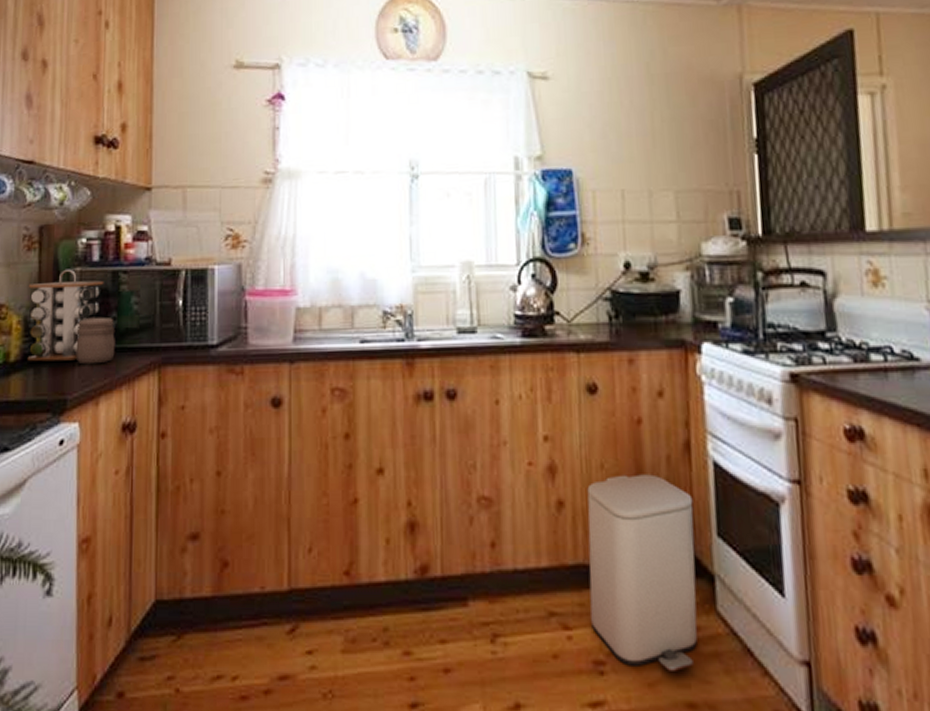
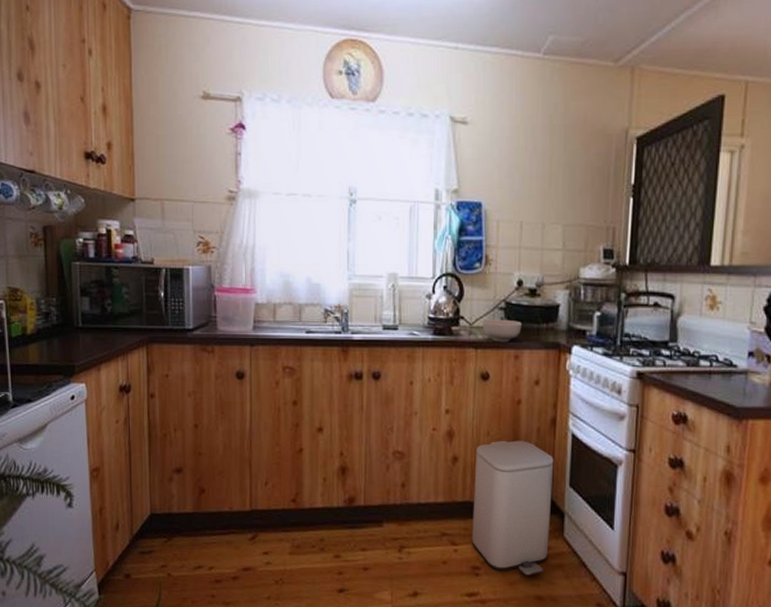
spice rack: present [27,269,104,363] -> none [37,263,100,337]
jar: present [75,317,115,365] -> none [79,302,111,340]
bowl: none [583,312,636,343] -> present [482,319,523,343]

